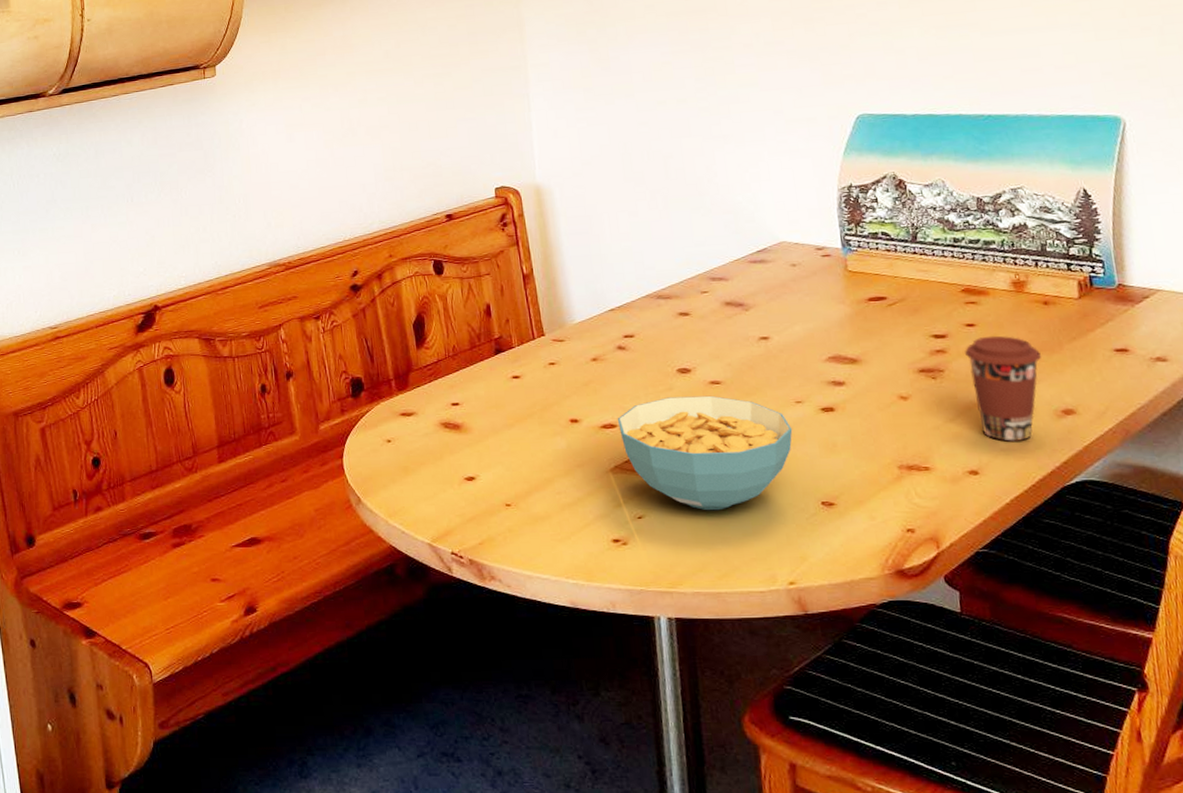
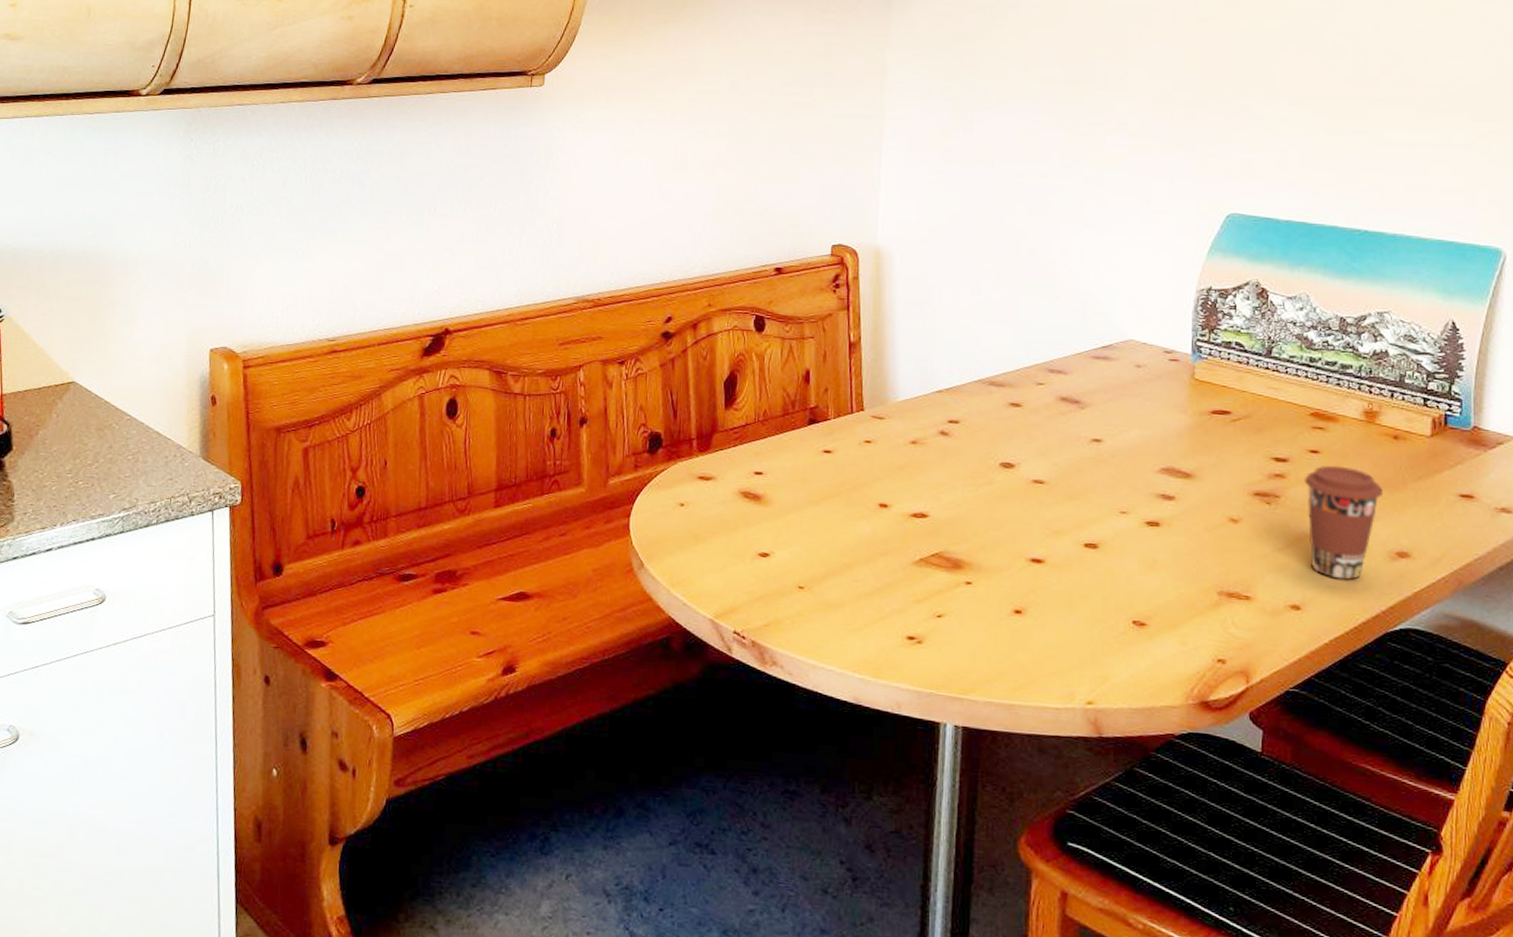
cereal bowl: present [617,395,793,511] -> none [929,491,1113,618]

